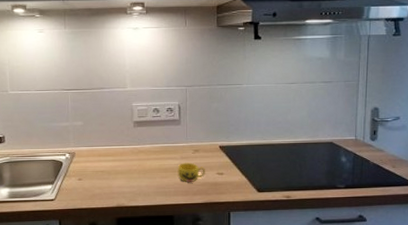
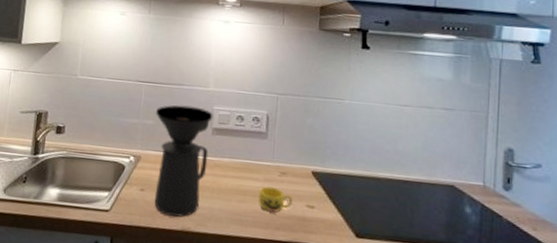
coffee maker: none [83,105,133,197] -> present [154,105,213,217]

